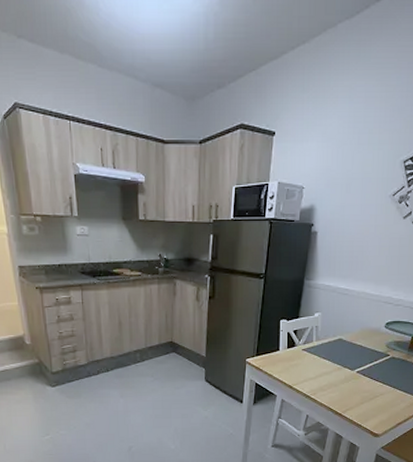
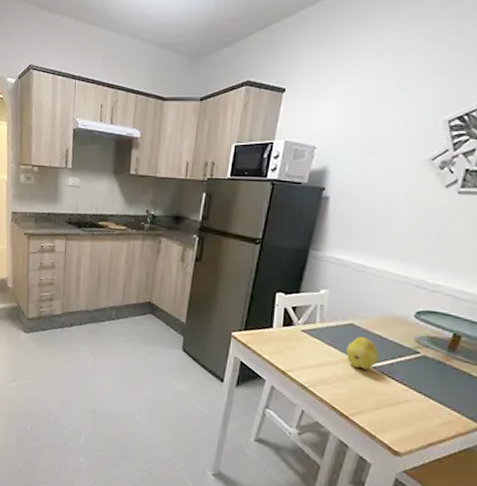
fruit: none [336,347,362,375] -> present [345,336,380,370]

